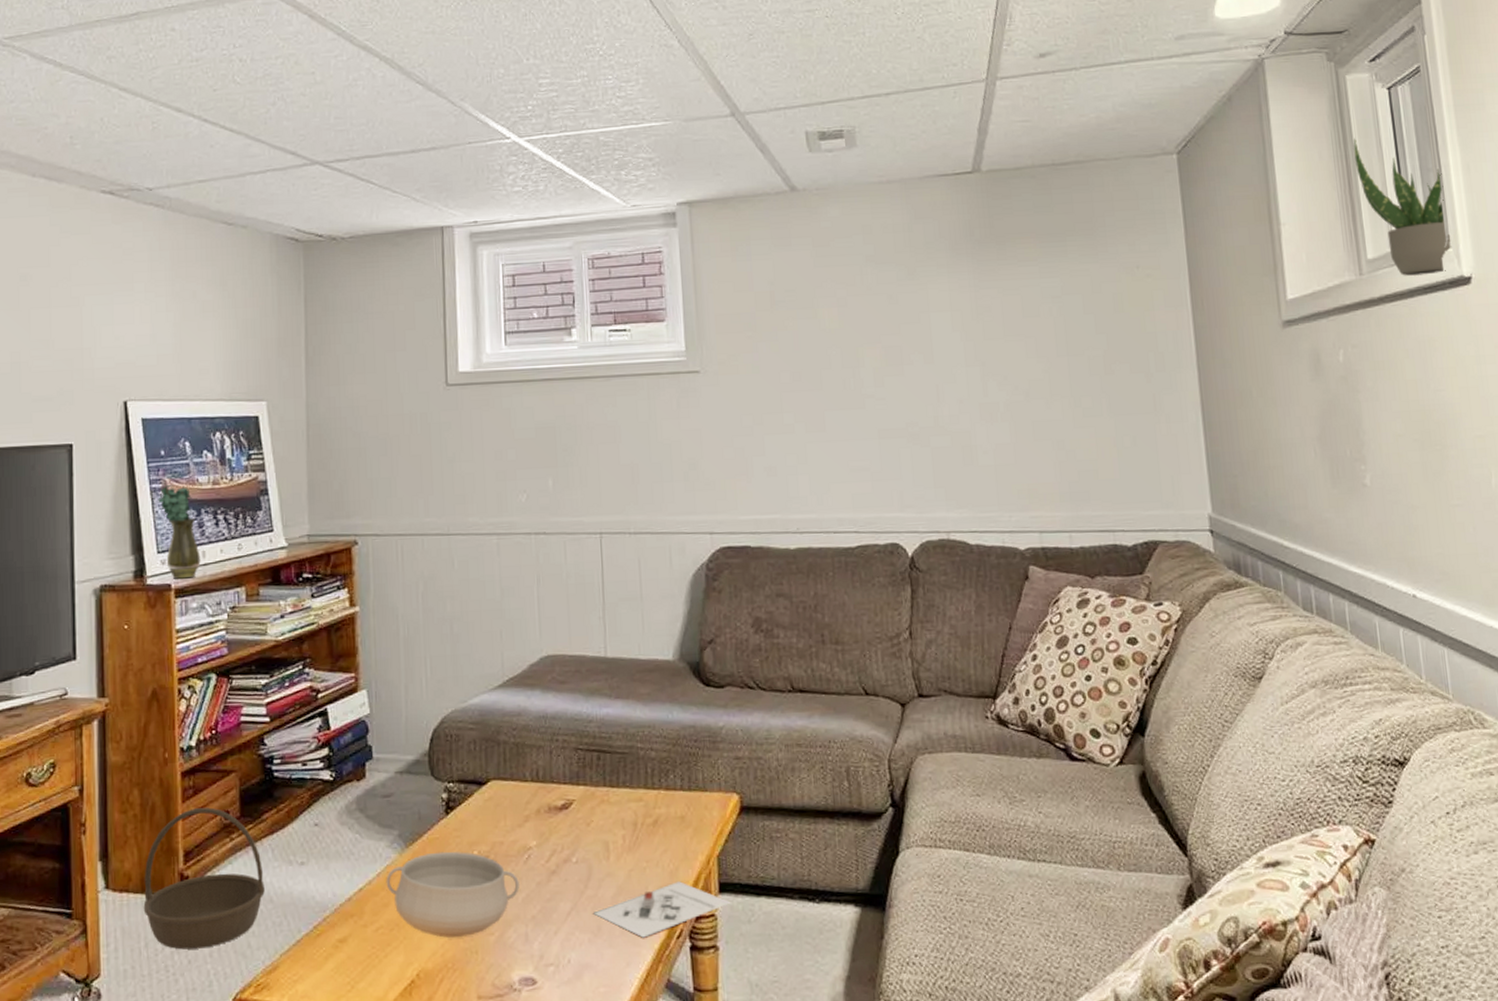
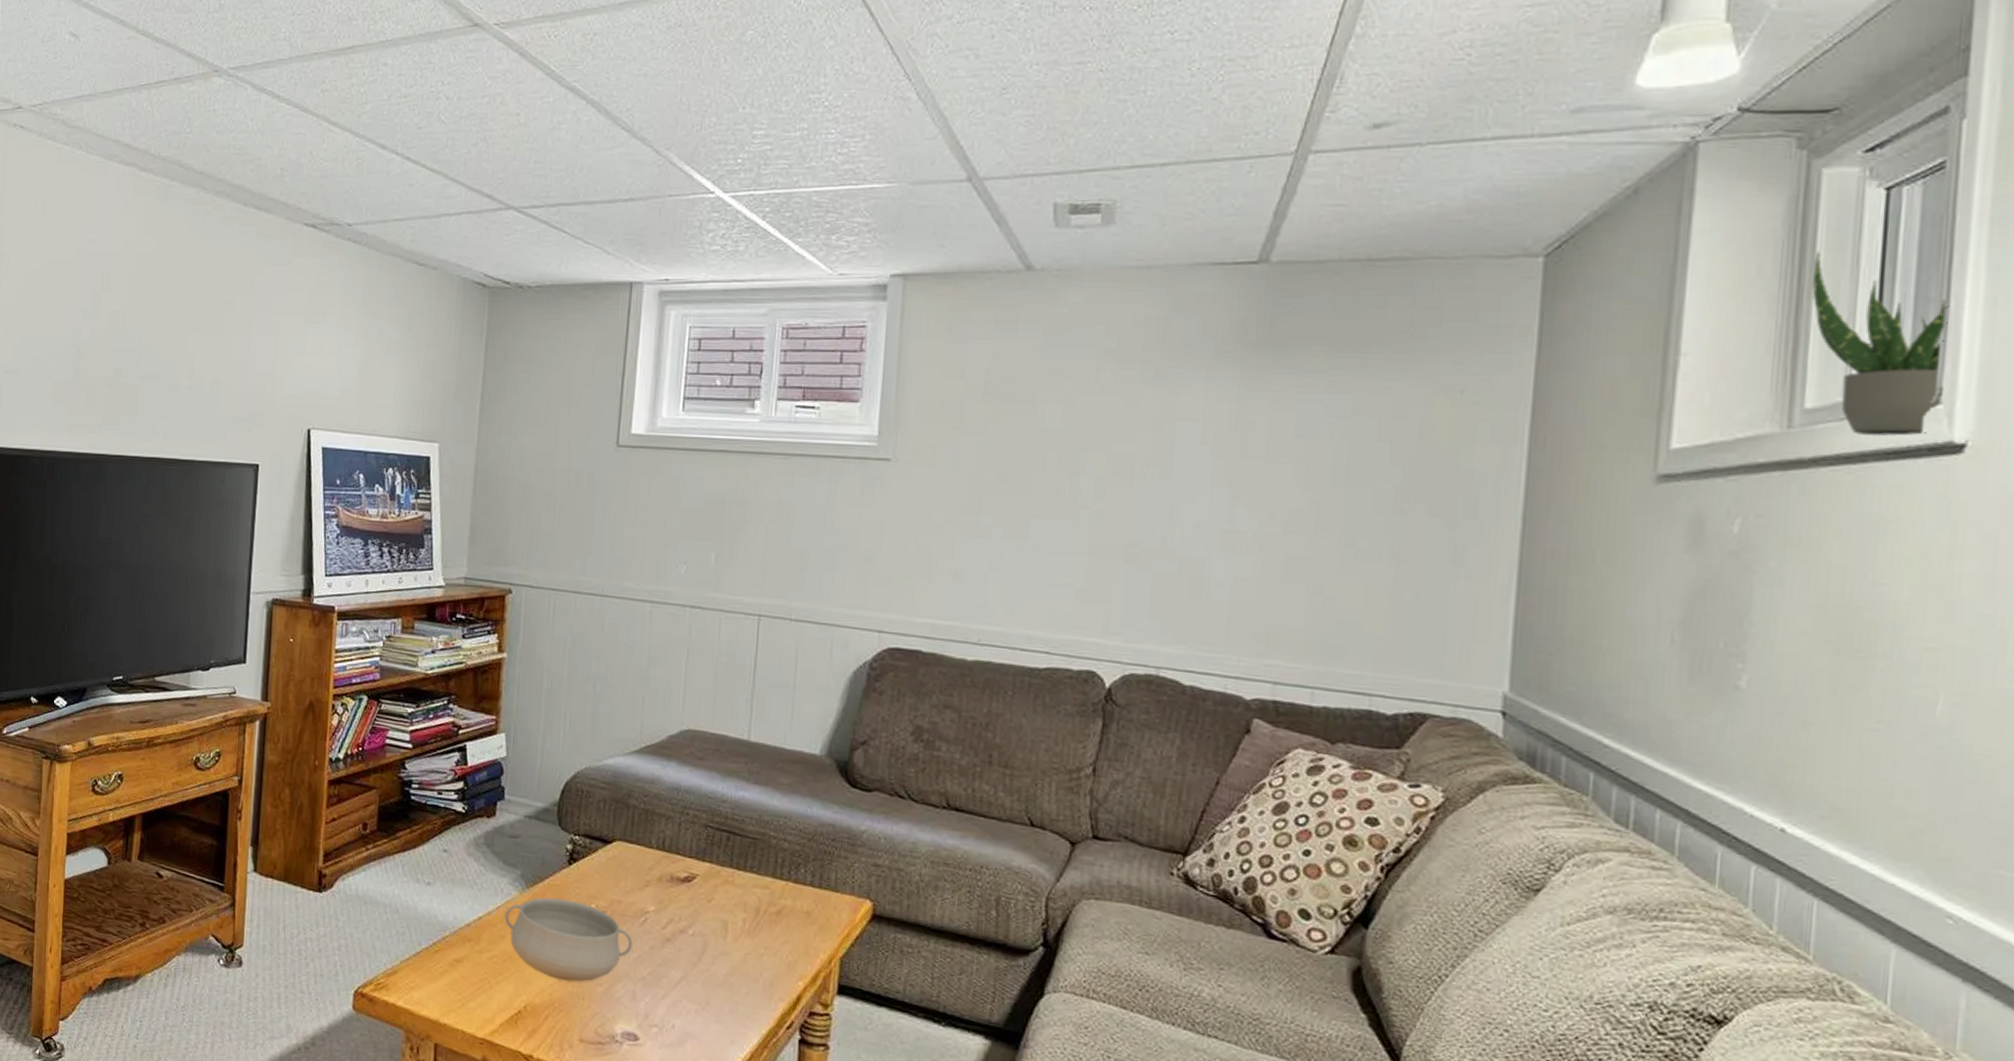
basket: present [143,807,265,950] -> none [284,815,393,942]
vase: present [158,483,201,579] -> none [330,511,364,604]
architectural model: present [593,881,731,938] -> none [703,974,849,1021]

